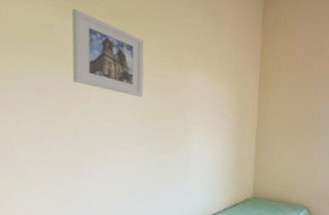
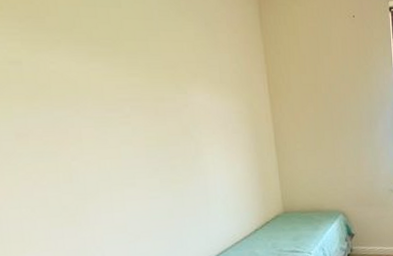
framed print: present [71,9,144,98] -> none [41,40,142,126]

